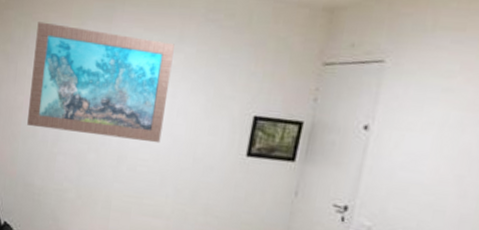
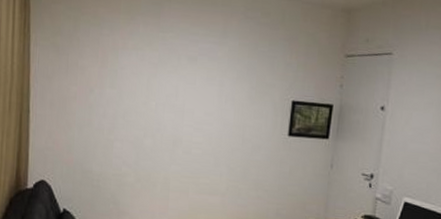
wall art: present [27,22,175,143] -> none [82,16,219,127]

